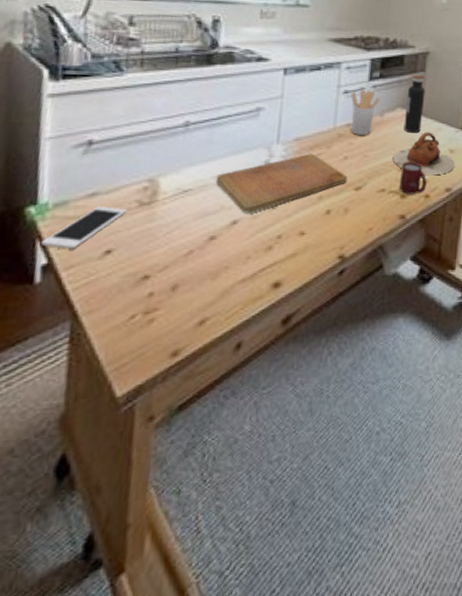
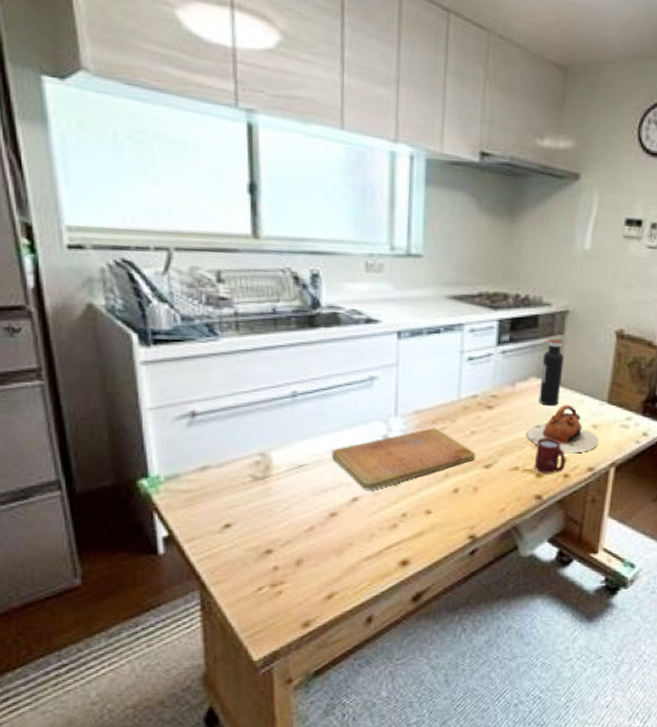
cell phone: present [41,206,126,248] -> none [159,480,240,521]
utensil holder: present [351,89,380,135] -> none [476,356,511,408]

